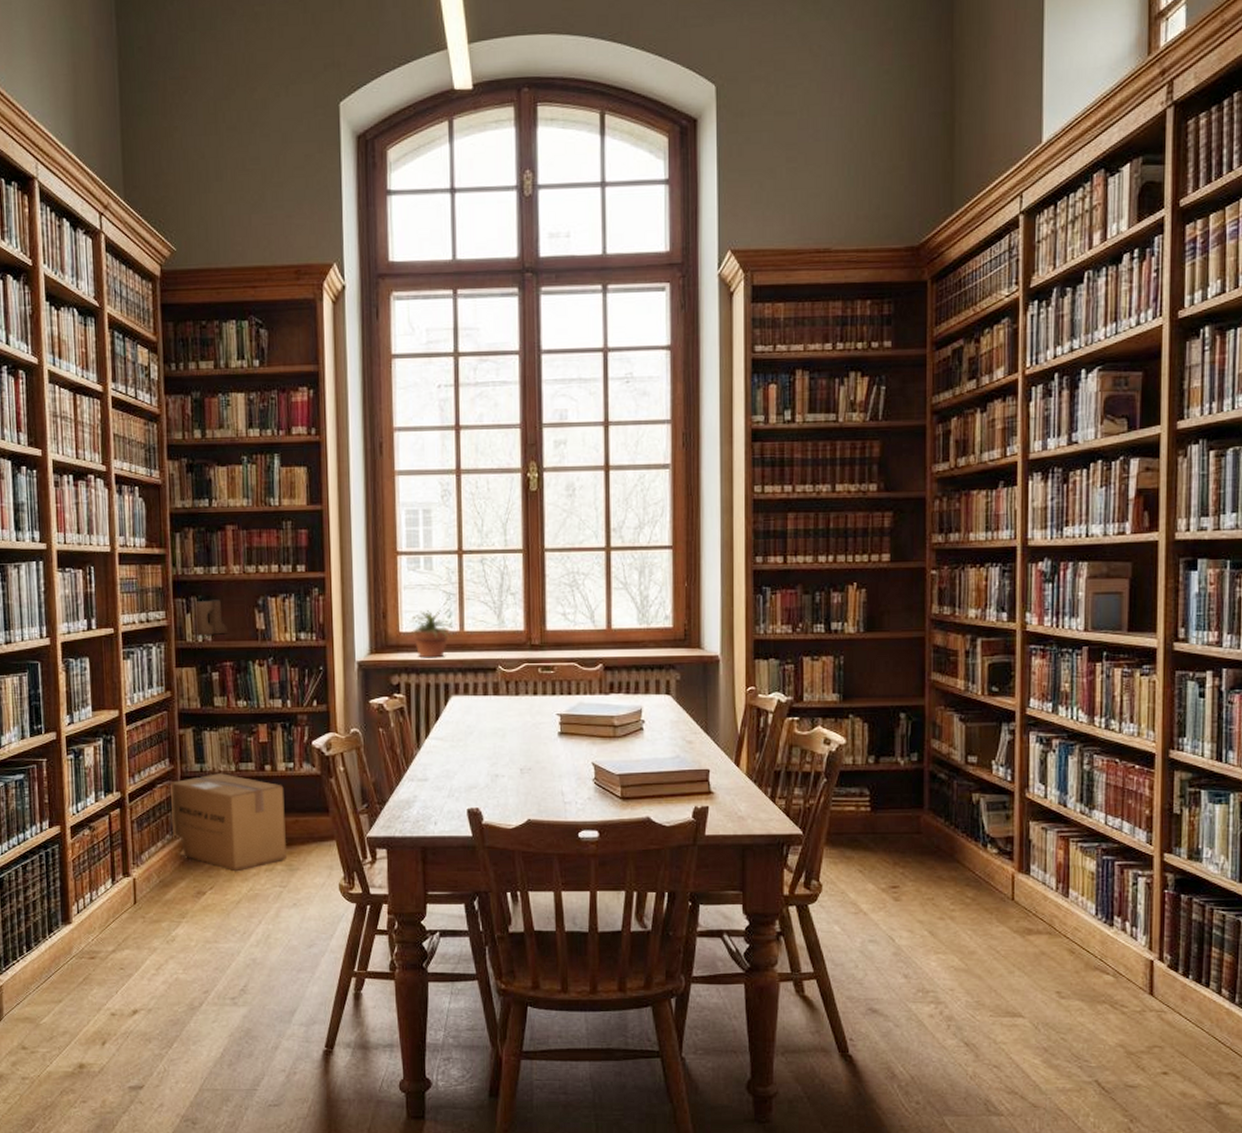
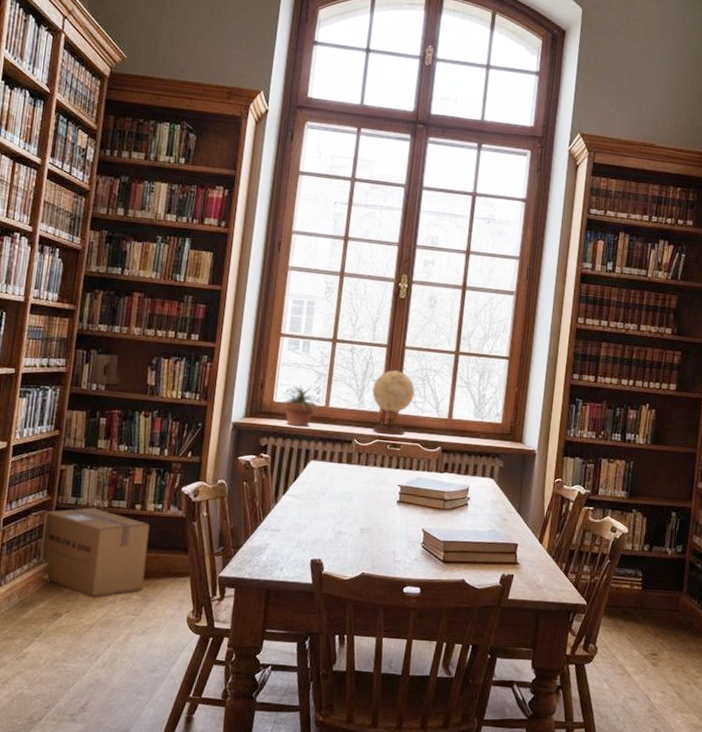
globe: none [511,572,562,657] -> present [371,365,415,435]

